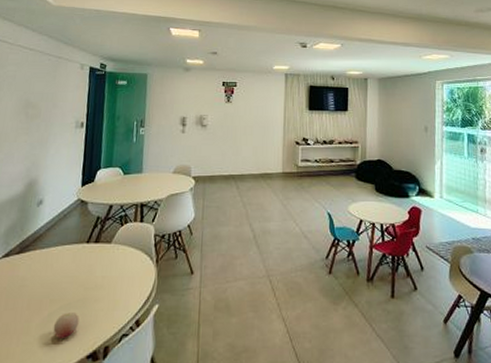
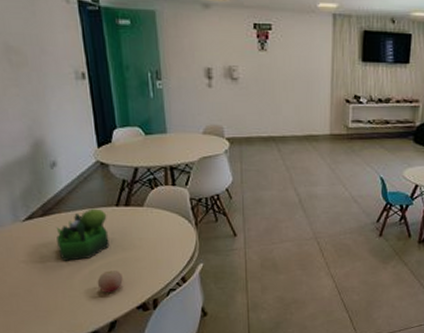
plant: none [24,245,77,302] -> present [56,208,110,261]

